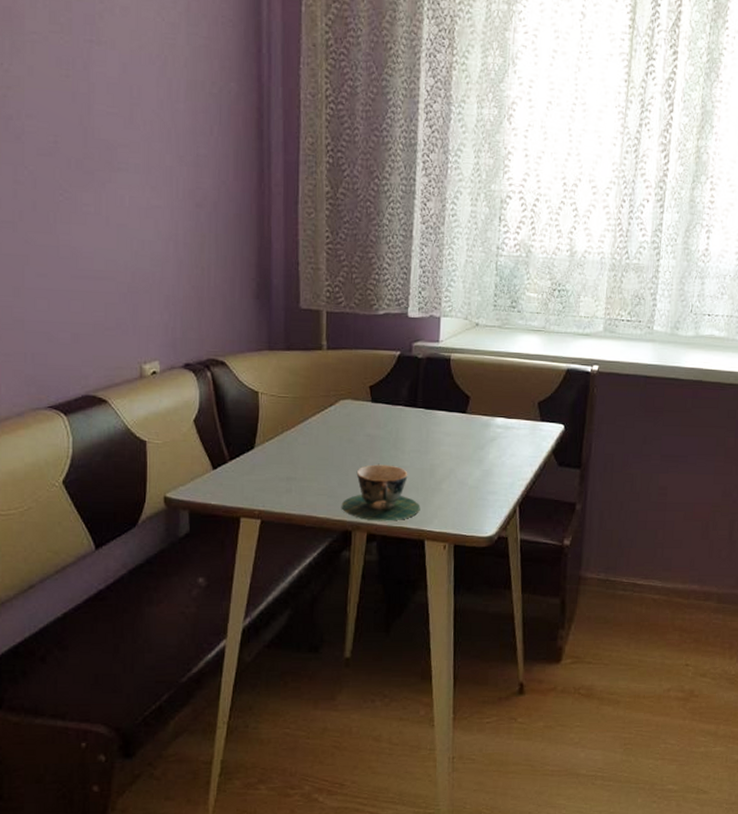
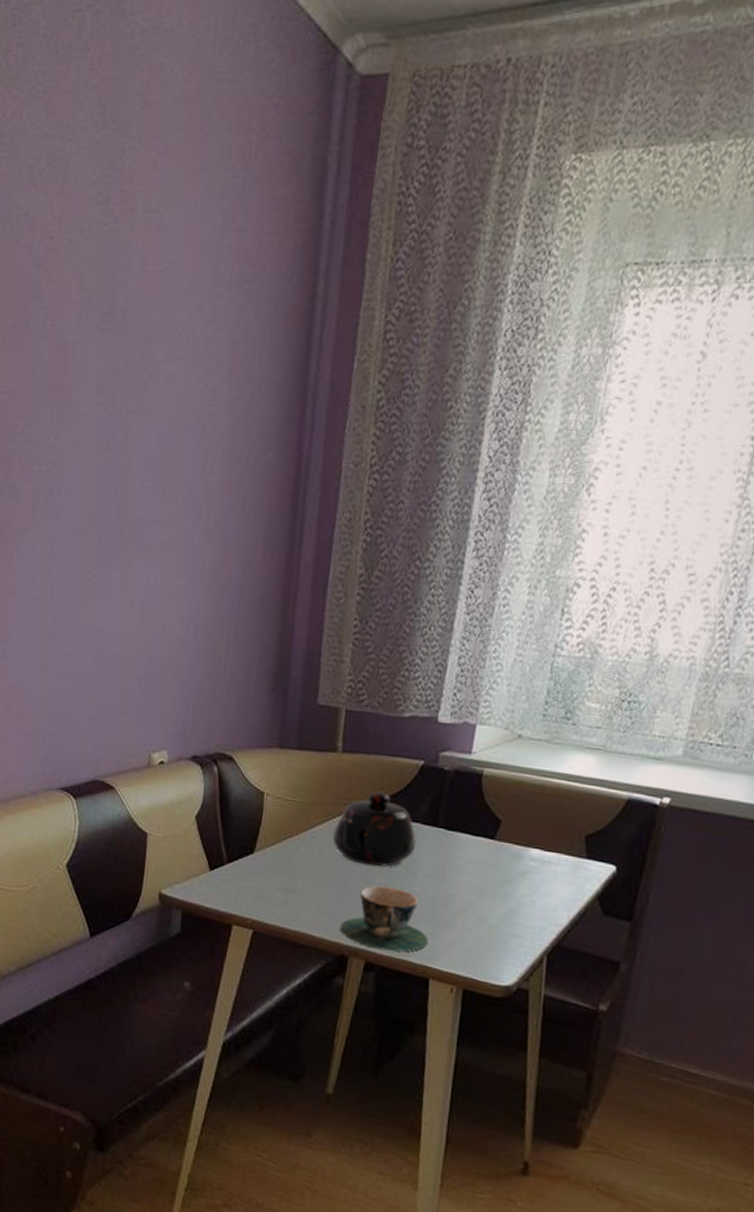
teapot: none [327,381,401,448] -> present [332,791,417,867]

